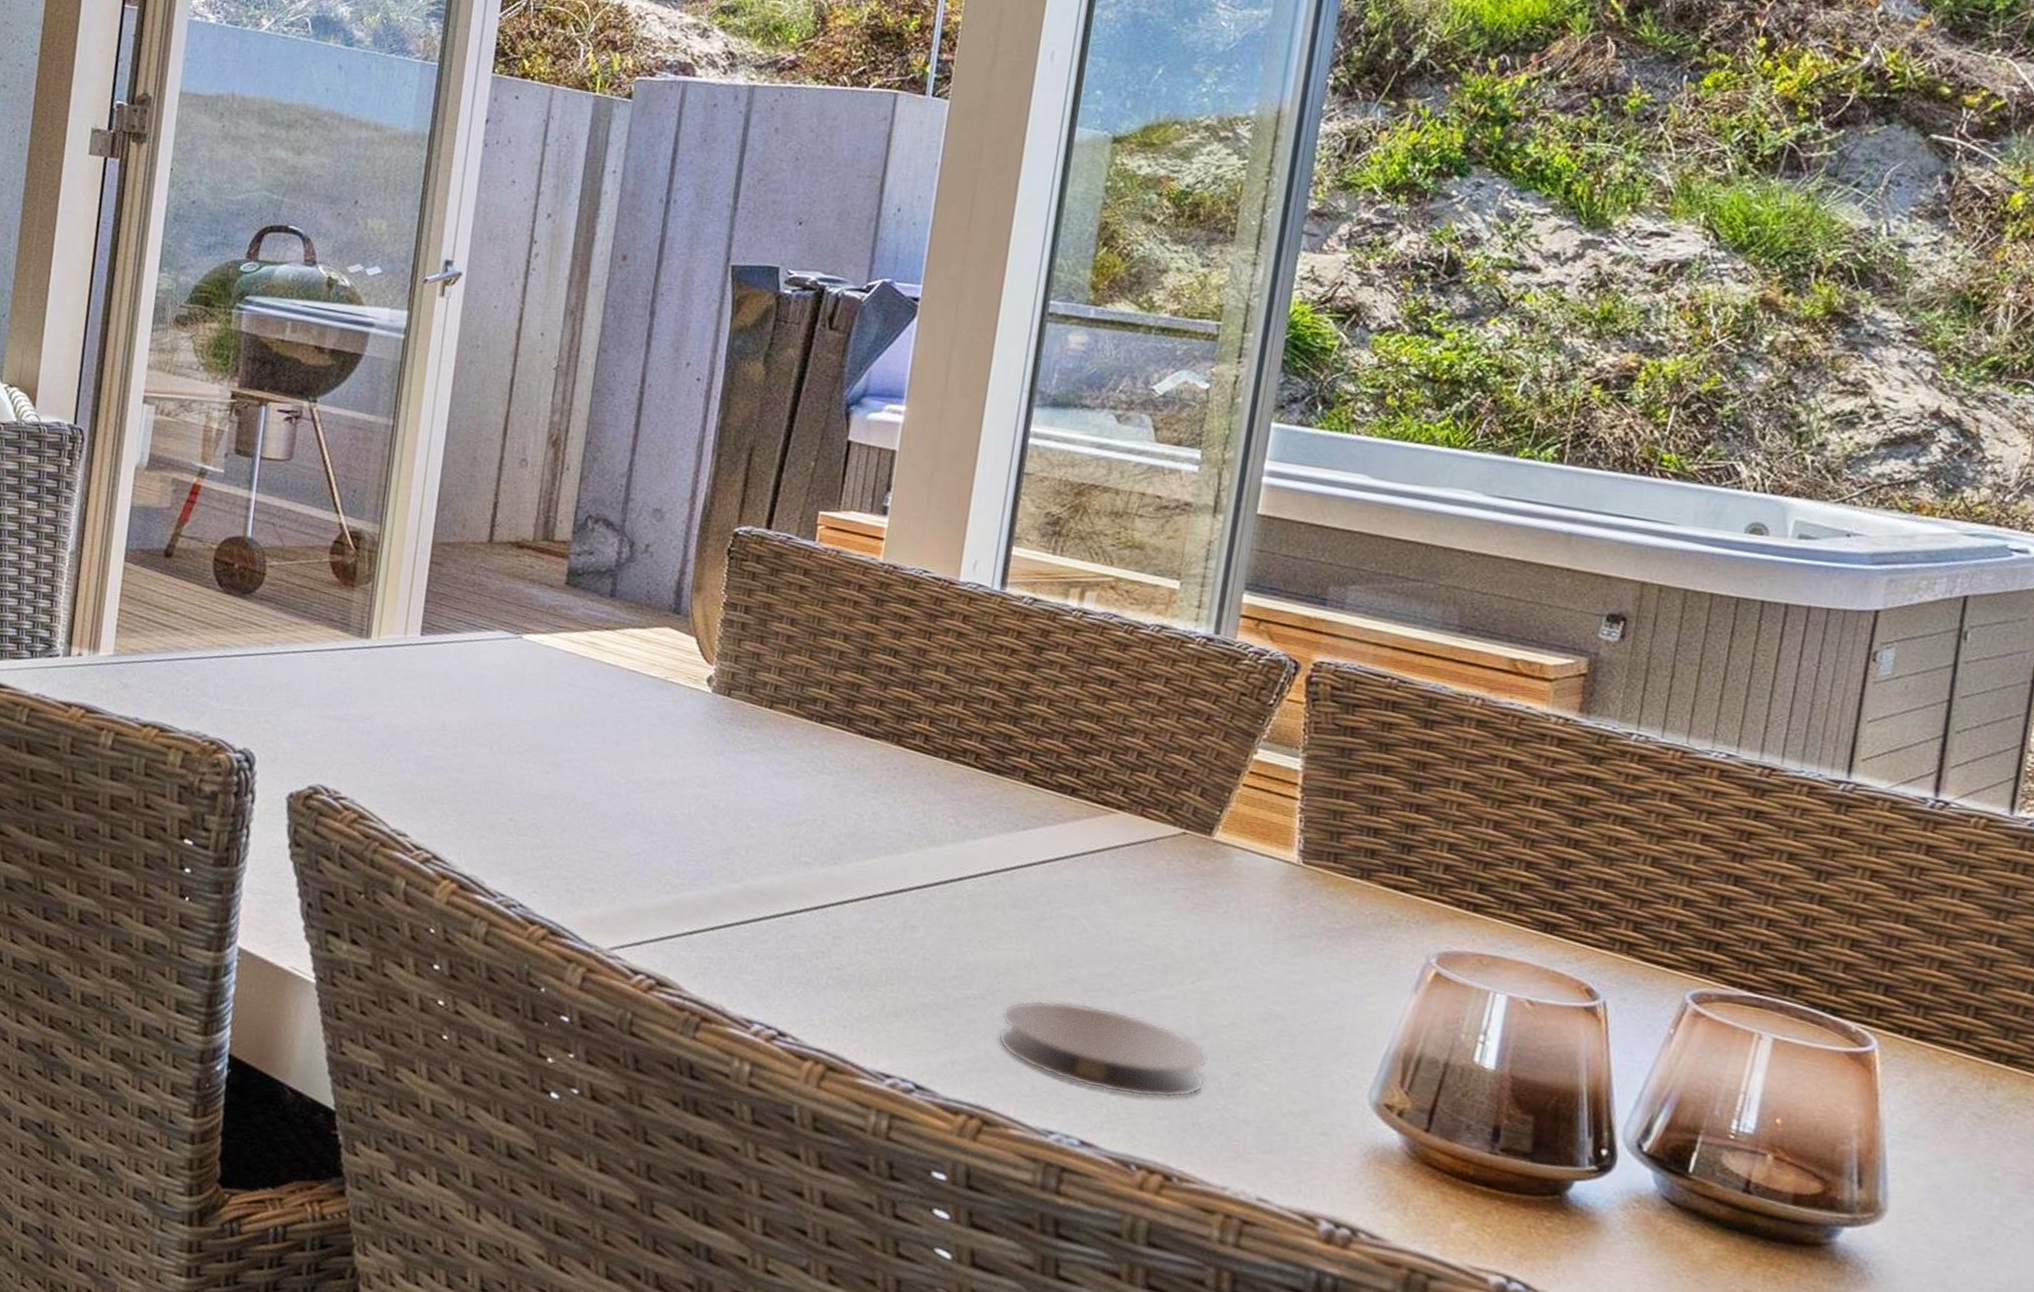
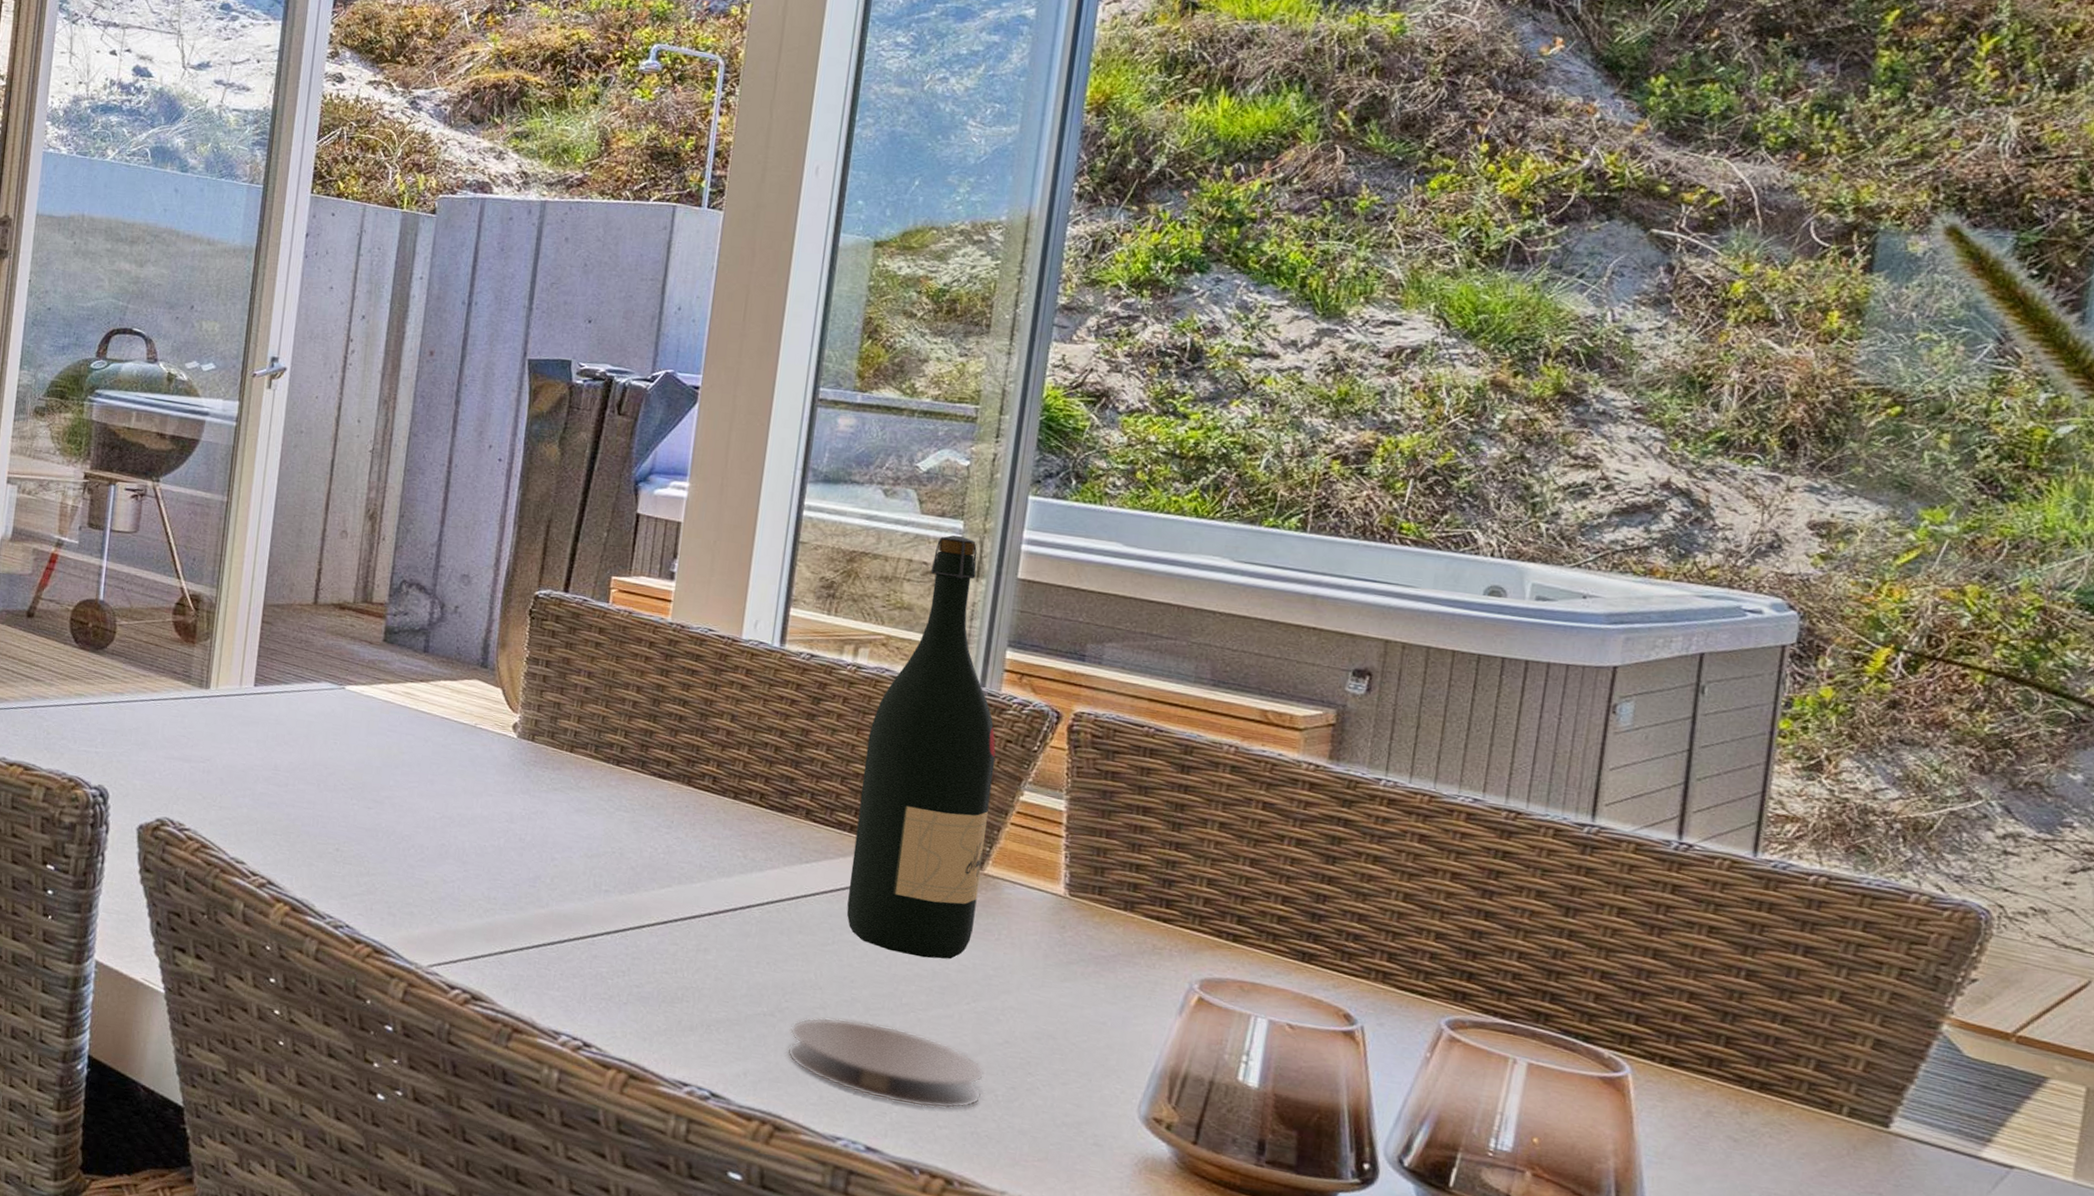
wine bottle: none [1065,466,1229,935] -> present [846,535,996,959]

